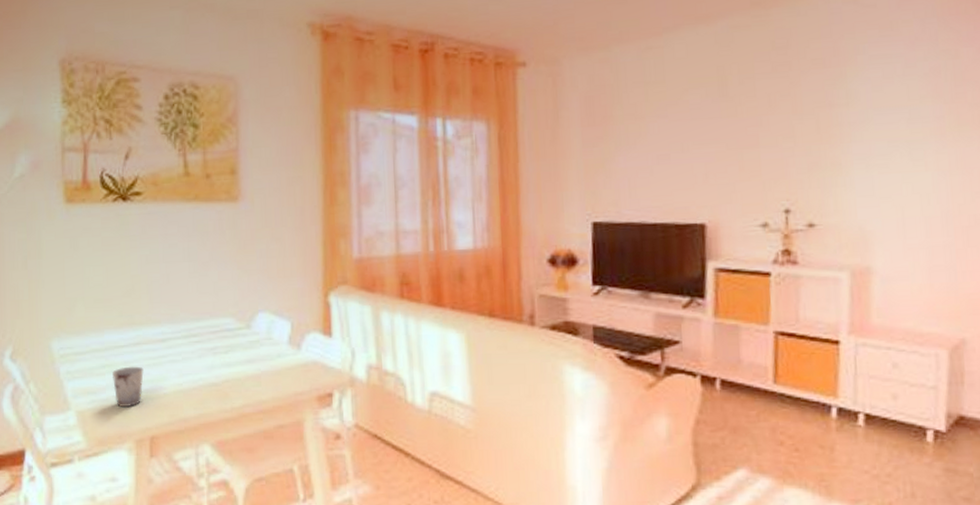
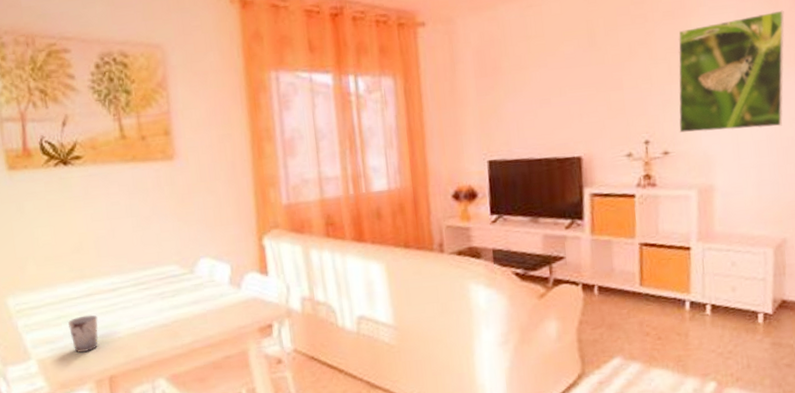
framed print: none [828,62,966,203] -> present [678,10,784,133]

